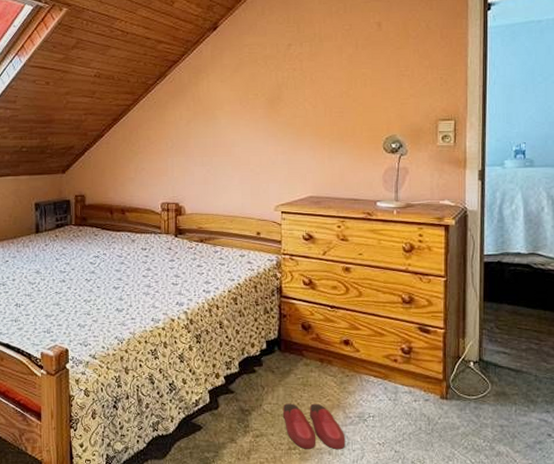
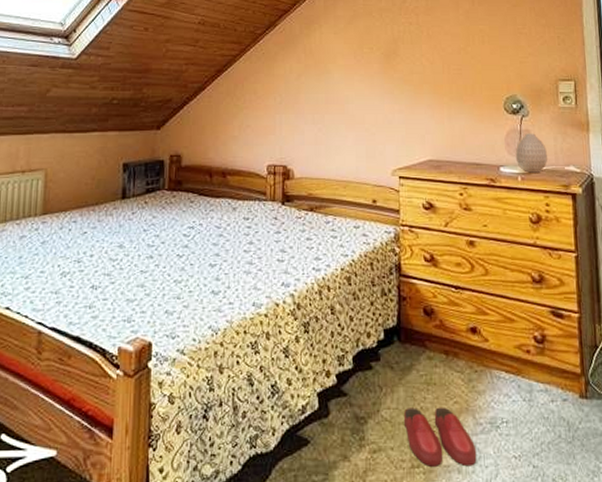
vase: none [392,170,424,207] -> present [515,133,548,173]

